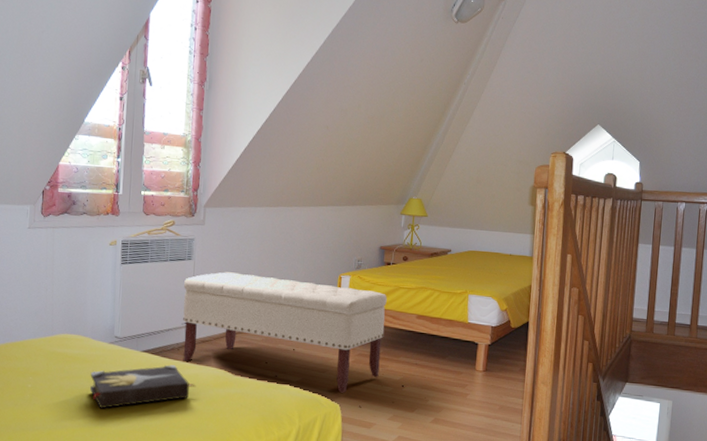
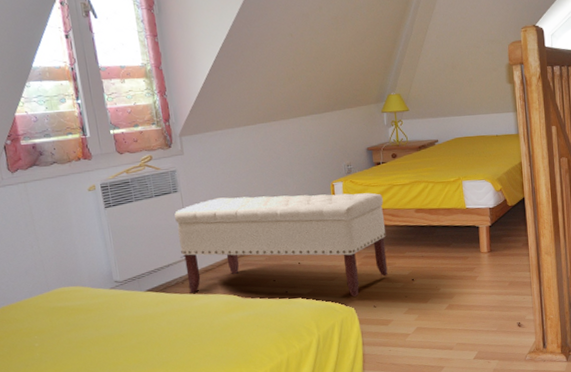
hardback book: present [89,365,196,409] -> none [97,299,208,354]

